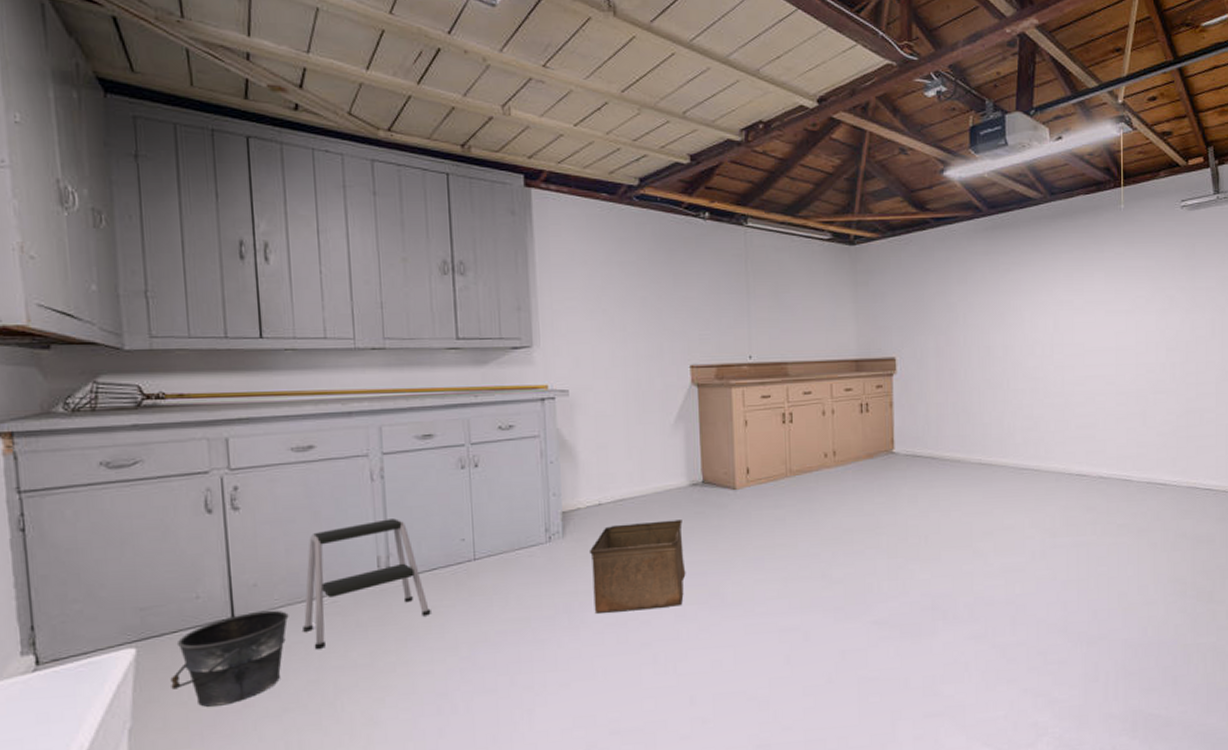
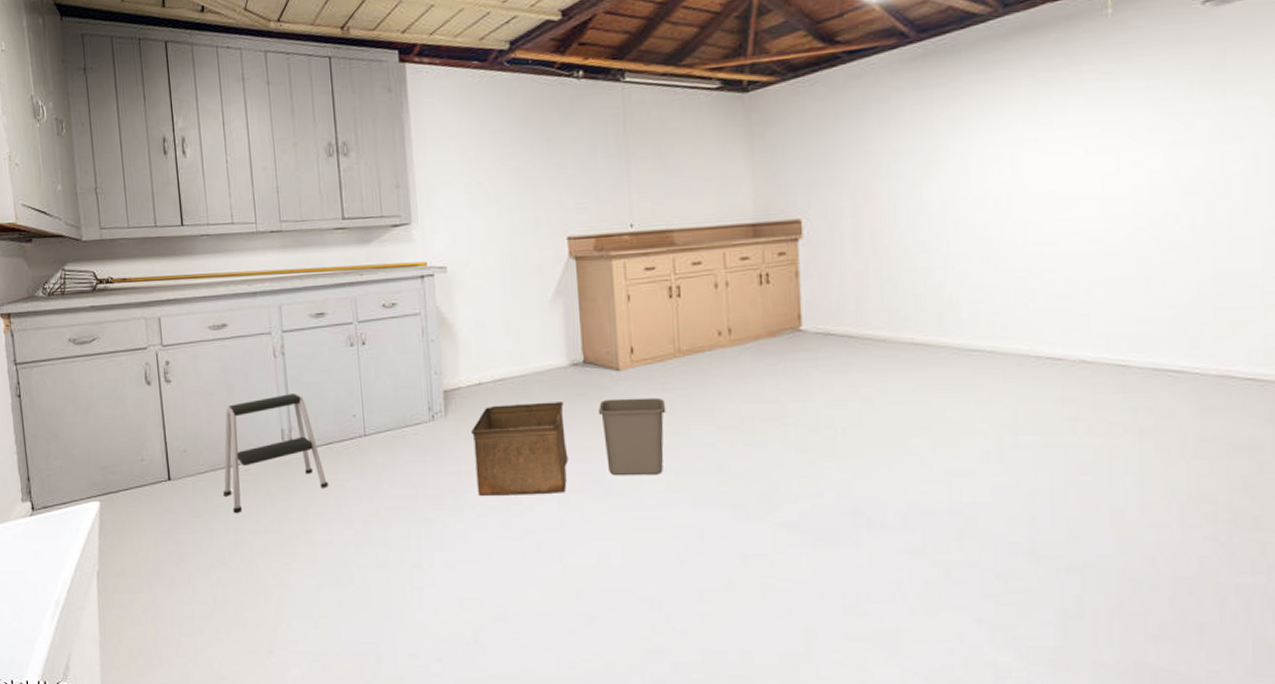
bucket: present [170,610,289,707] -> none [125,474,212,558]
garbage can: none [716,513,778,586] -> present [599,397,666,475]

